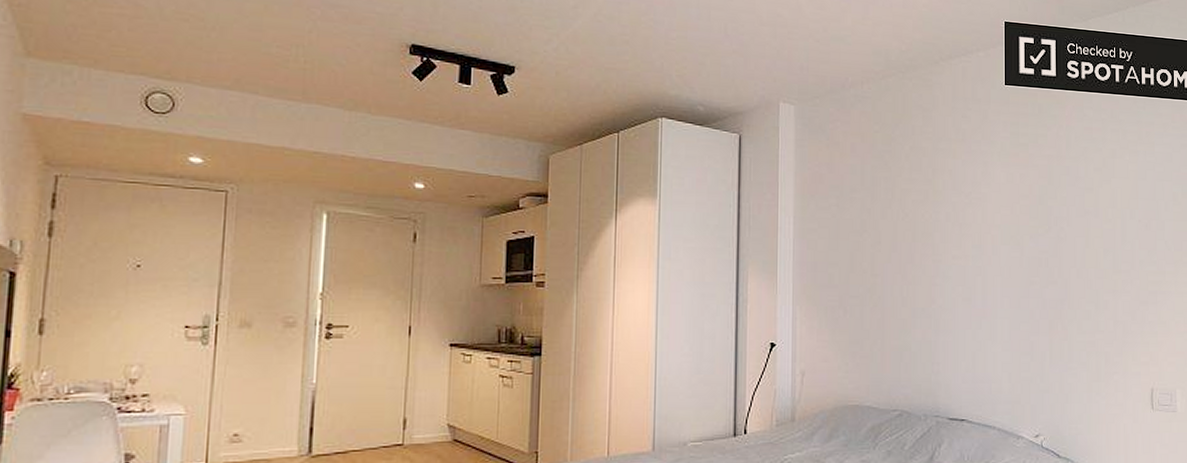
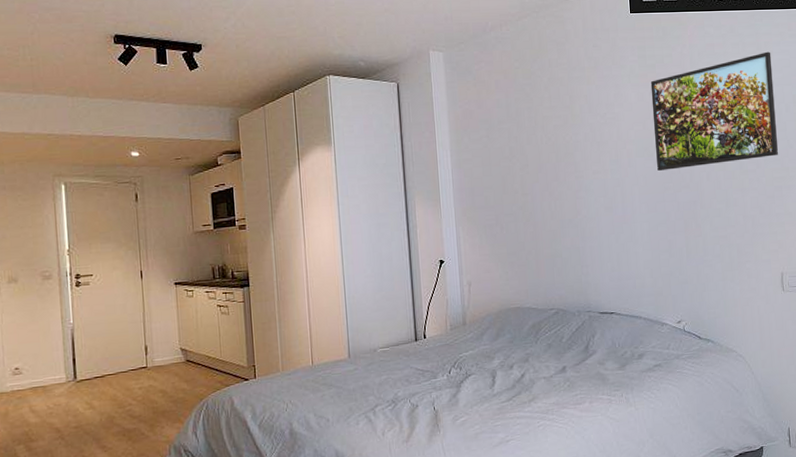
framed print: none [1022,142,1154,262] -> present [650,51,778,171]

